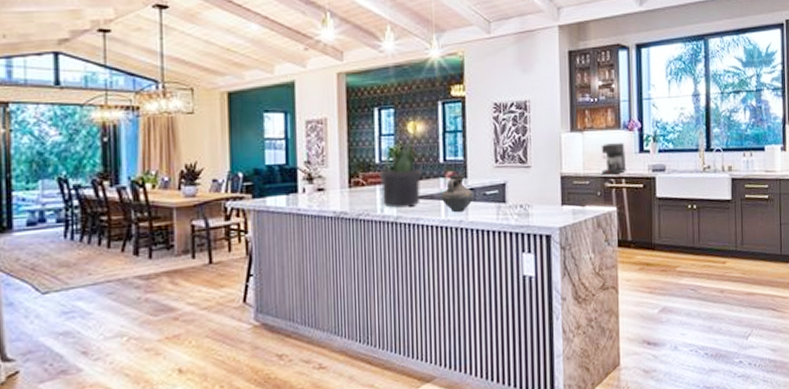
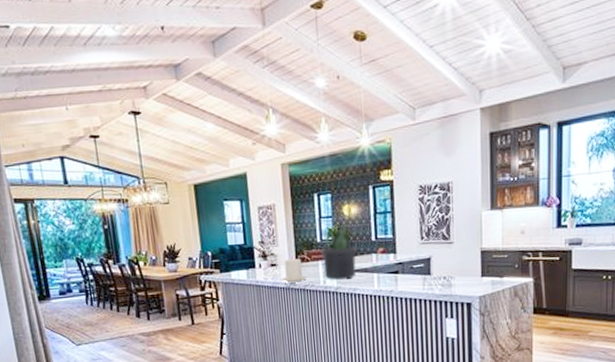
candle: none [329,182,361,211] -> present [281,259,307,283]
ceramic pitcher: present [440,174,474,212] -> none [373,250,402,283]
coffee maker: present [601,143,627,175] -> none [519,219,544,249]

